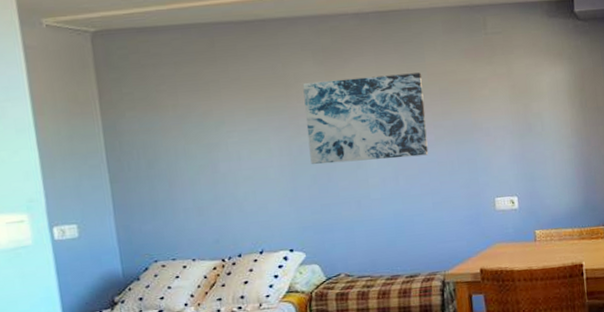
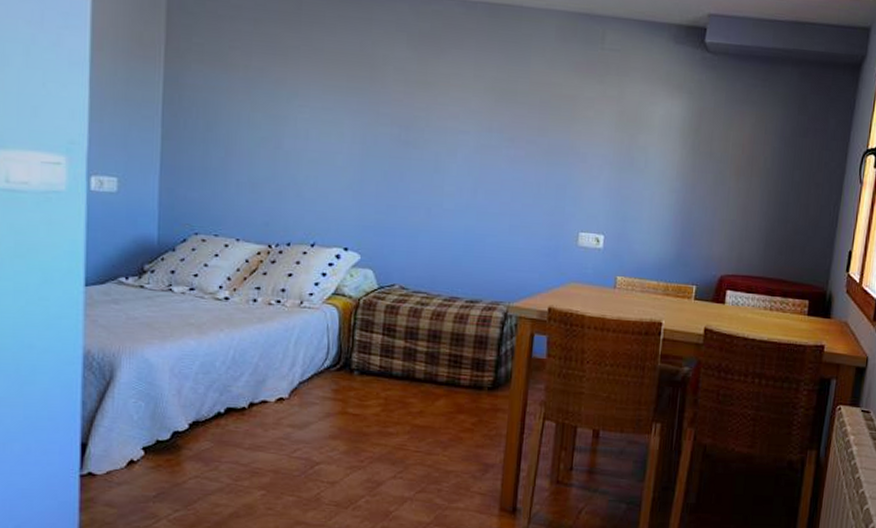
wall art: present [302,72,429,165] -> none [384,66,524,172]

